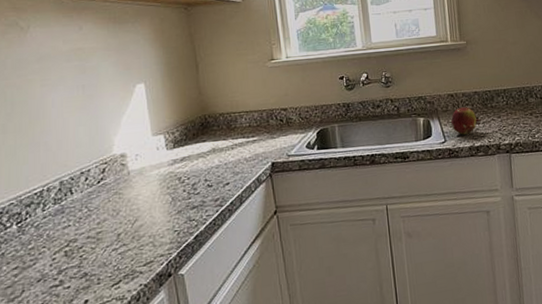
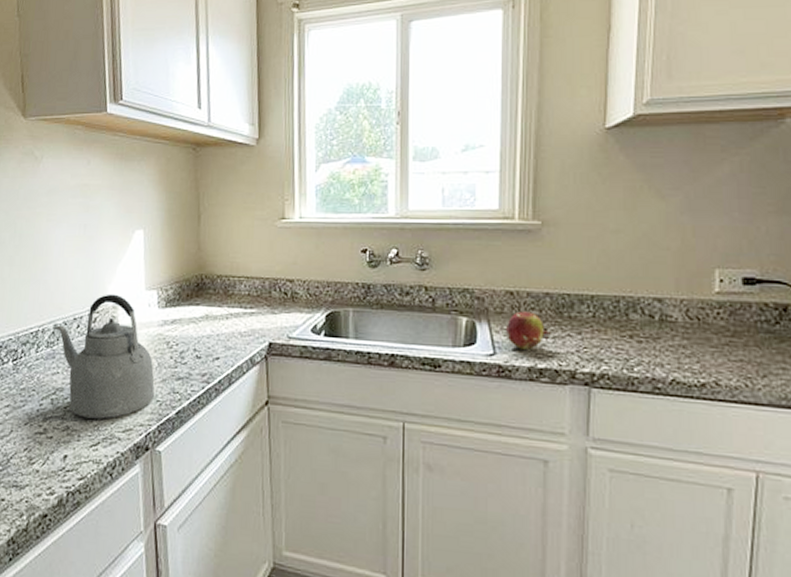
kettle: none [59,144,173,262] -> present [53,294,155,419]

